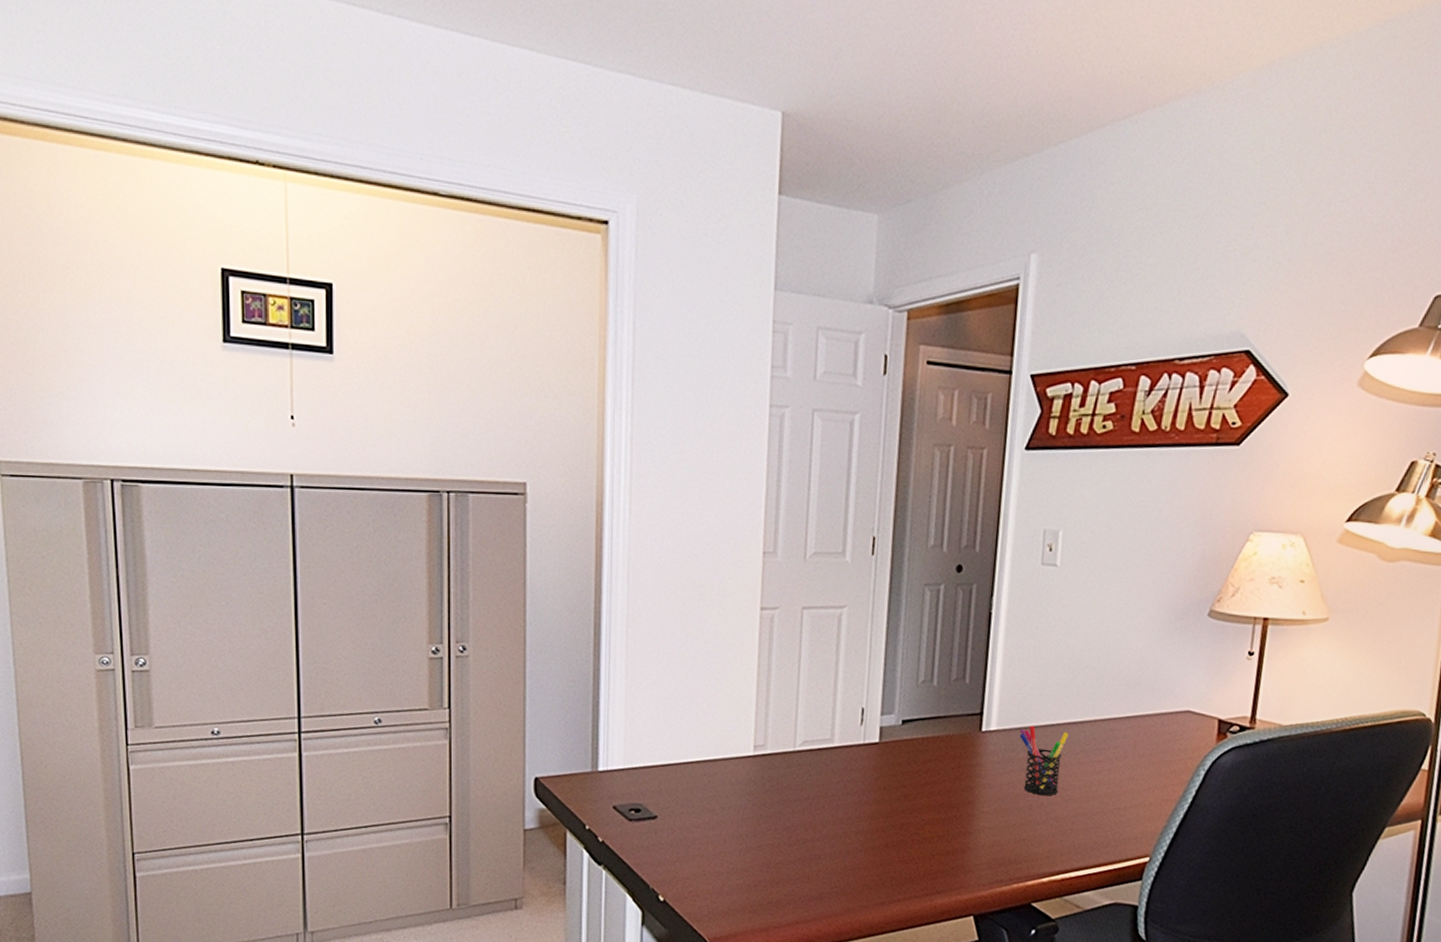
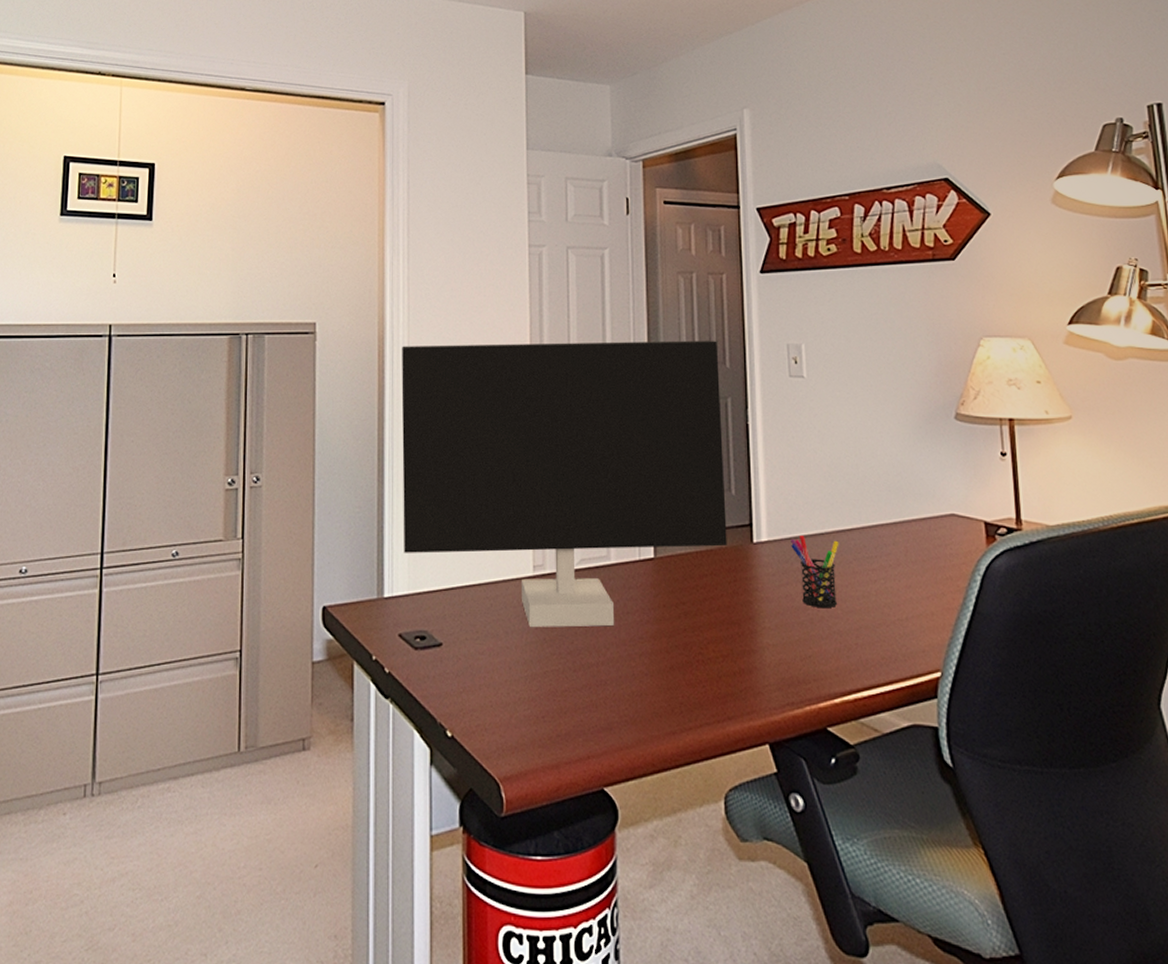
monitor: none [619,513,969,806] -> present [401,340,727,627]

